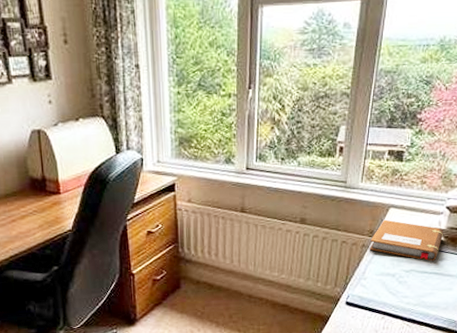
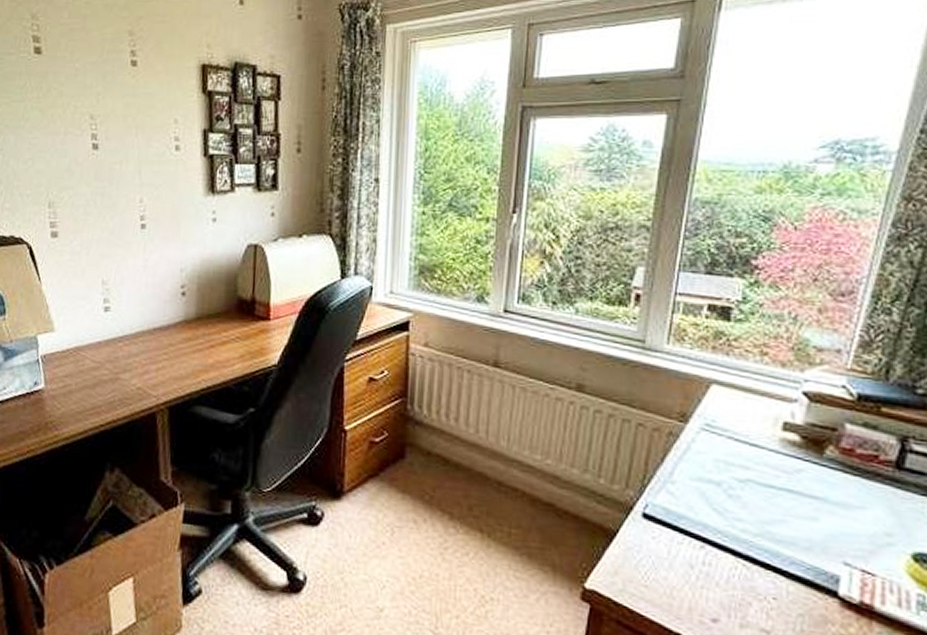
notebook: present [369,219,444,262] -> none [679,399,801,472]

